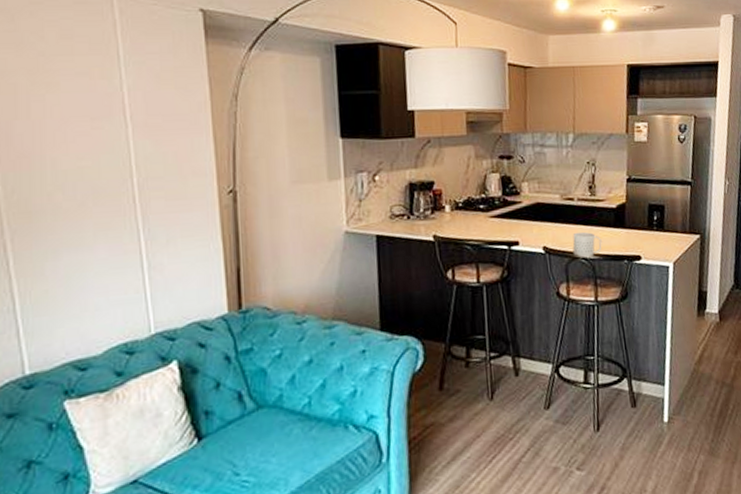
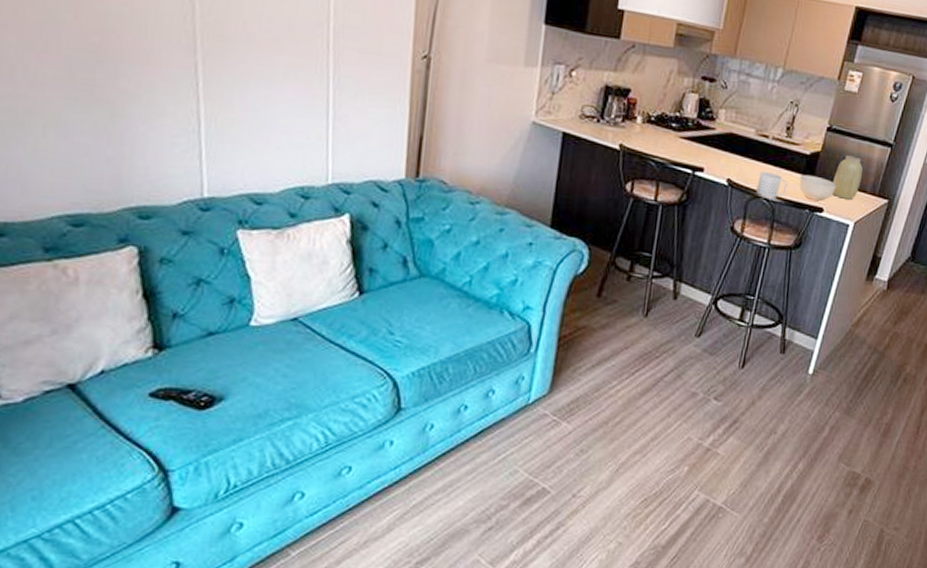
bowl: none [612,226,649,251] -> present [799,174,837,202]
vase: none [643,200,671,243] -> present [833,155,863,200]

